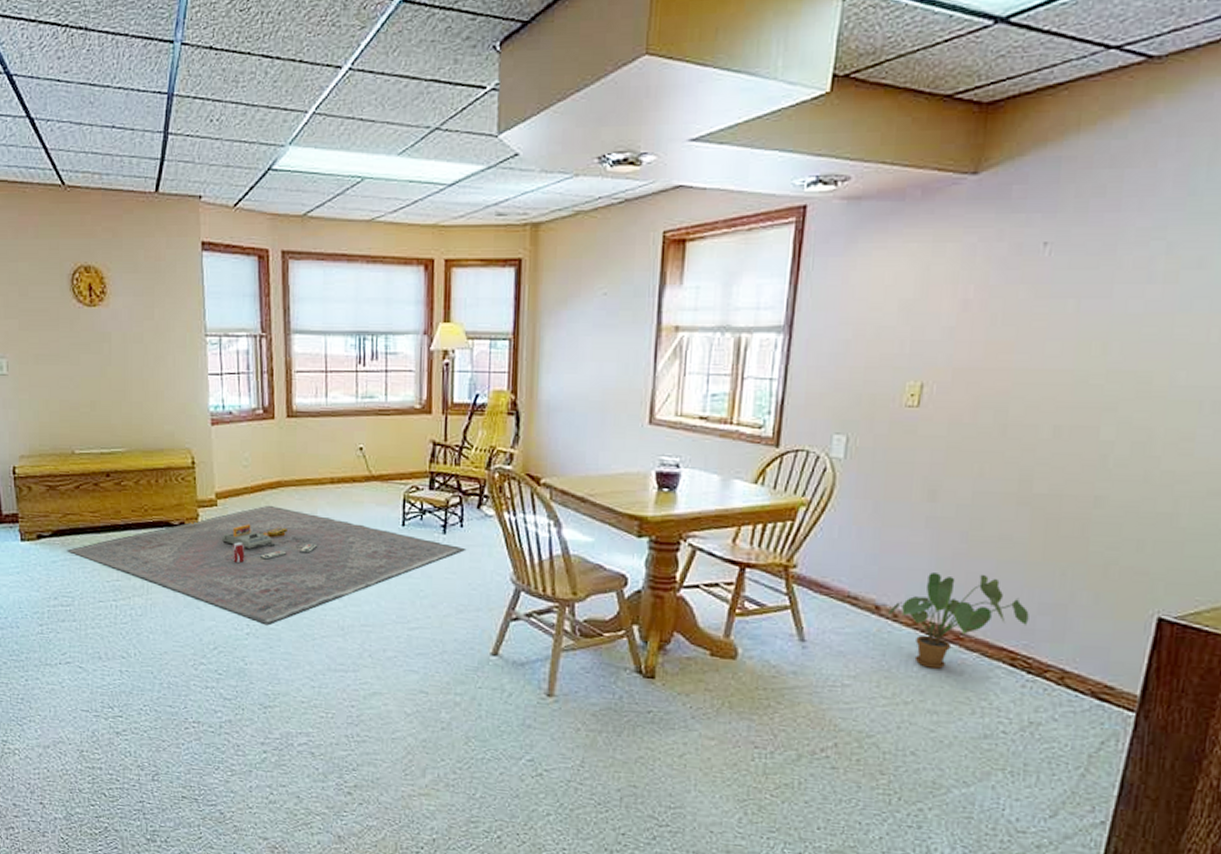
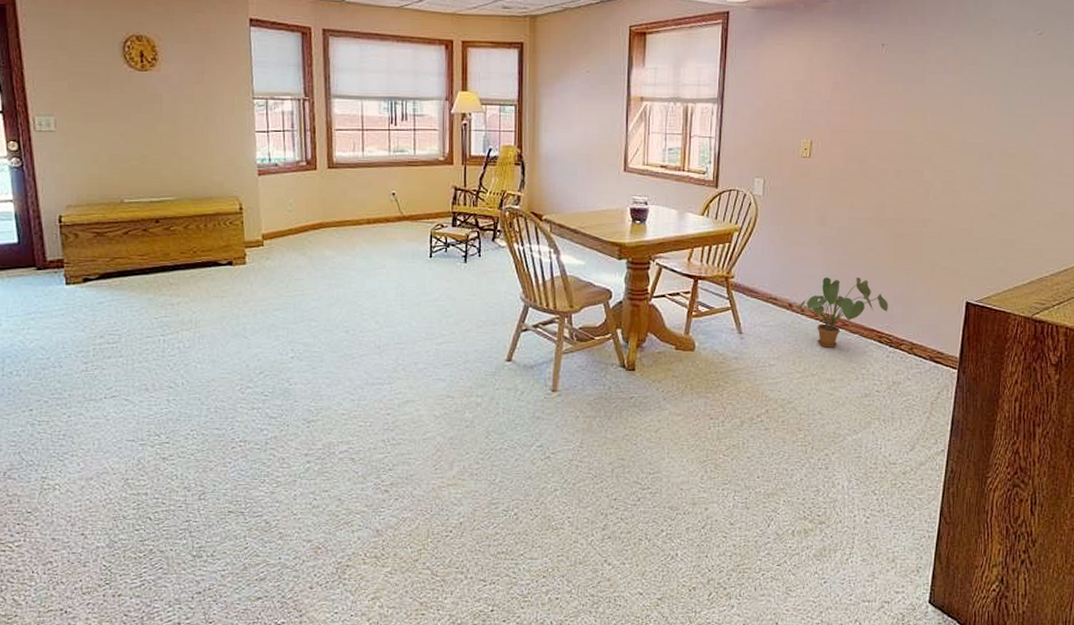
area rug: present [67,505,465,624] -> none [114,243,483,348]

